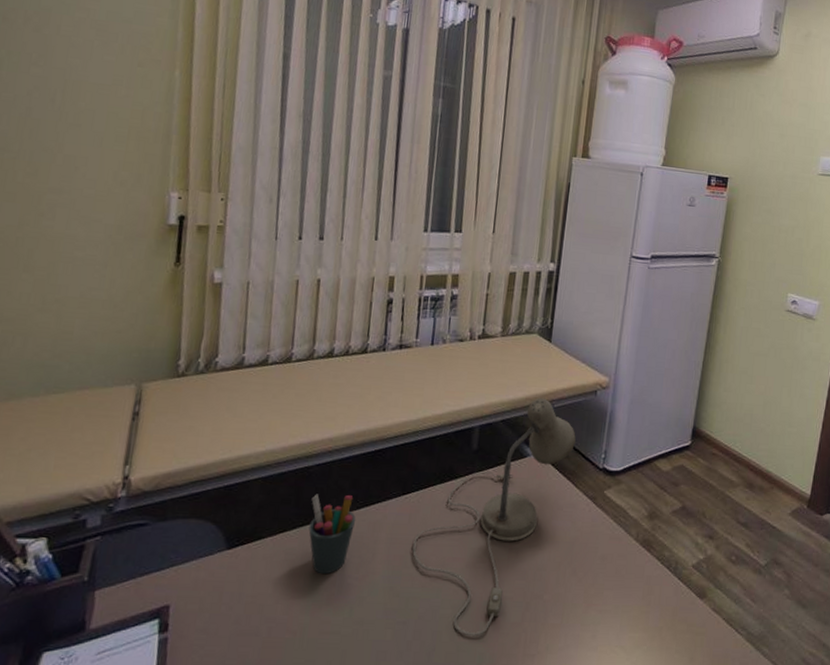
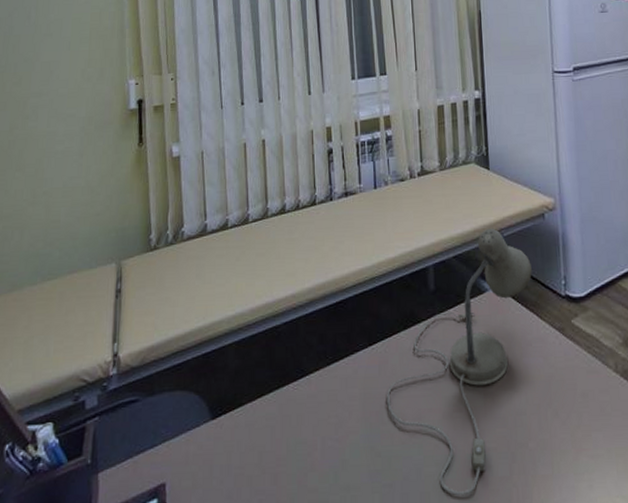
pen holder: present [308,494,356,575] -> none [283,352,328,439]

